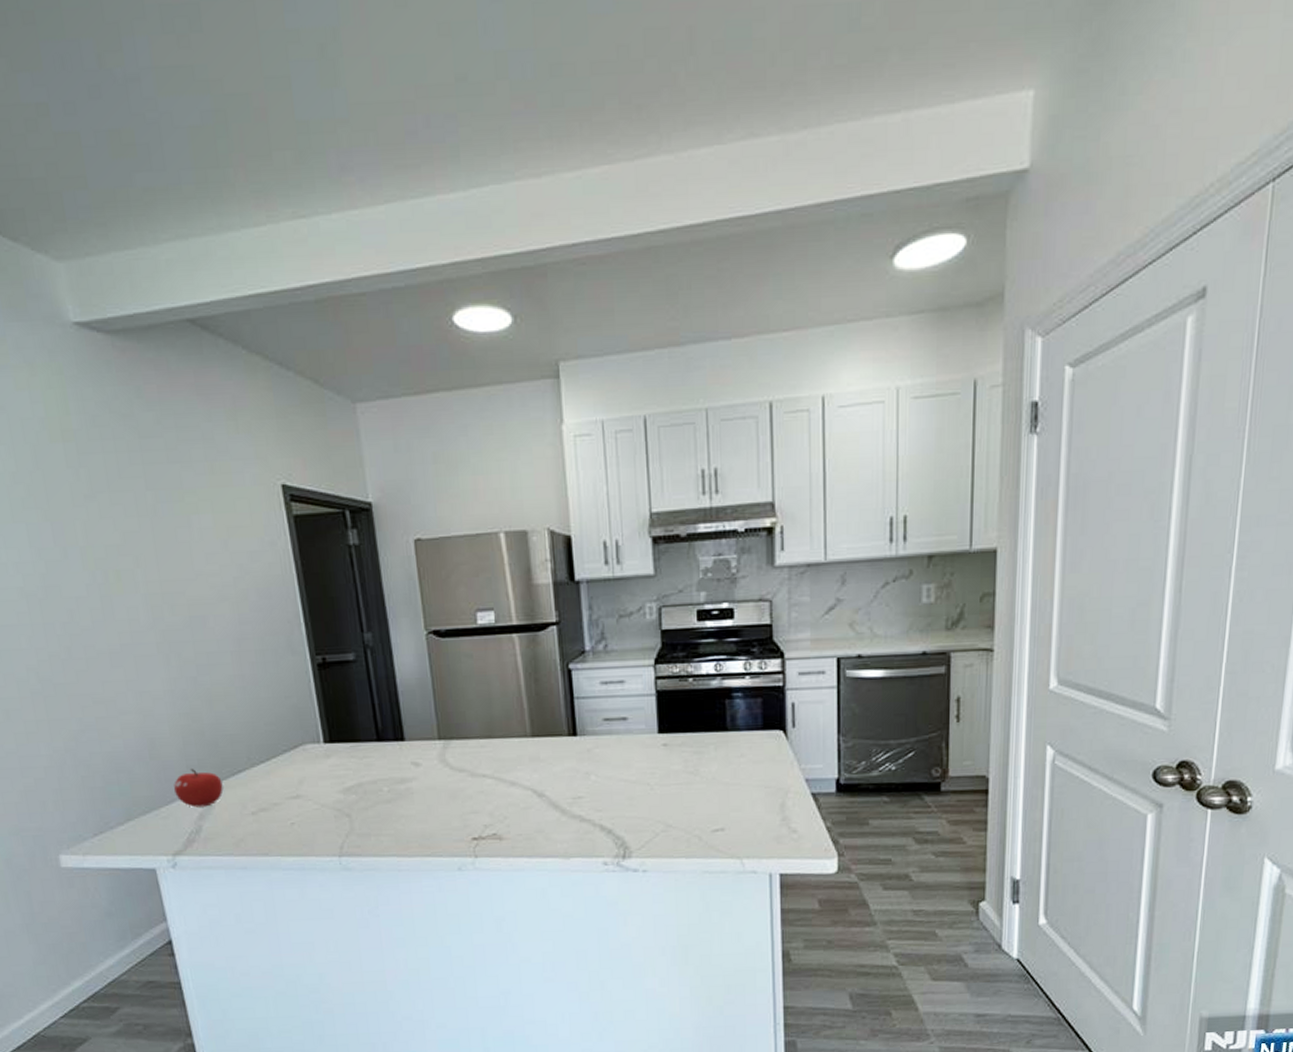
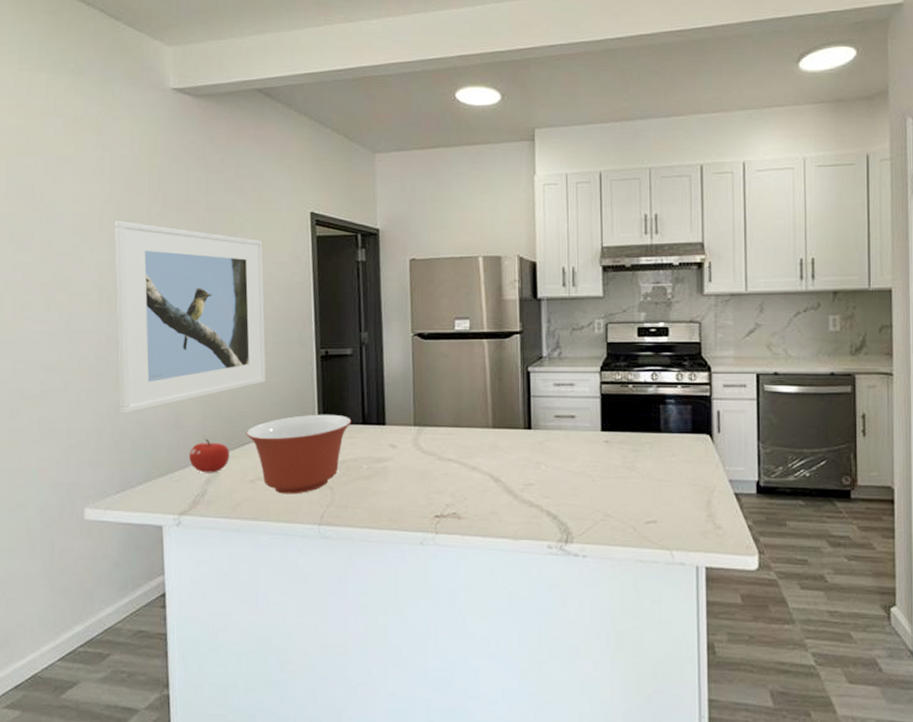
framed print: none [29,506,254,745] -> present [114,220,266,414]
mixing bowl: none [238,731,364,825] -> present [246,414,352,494]

